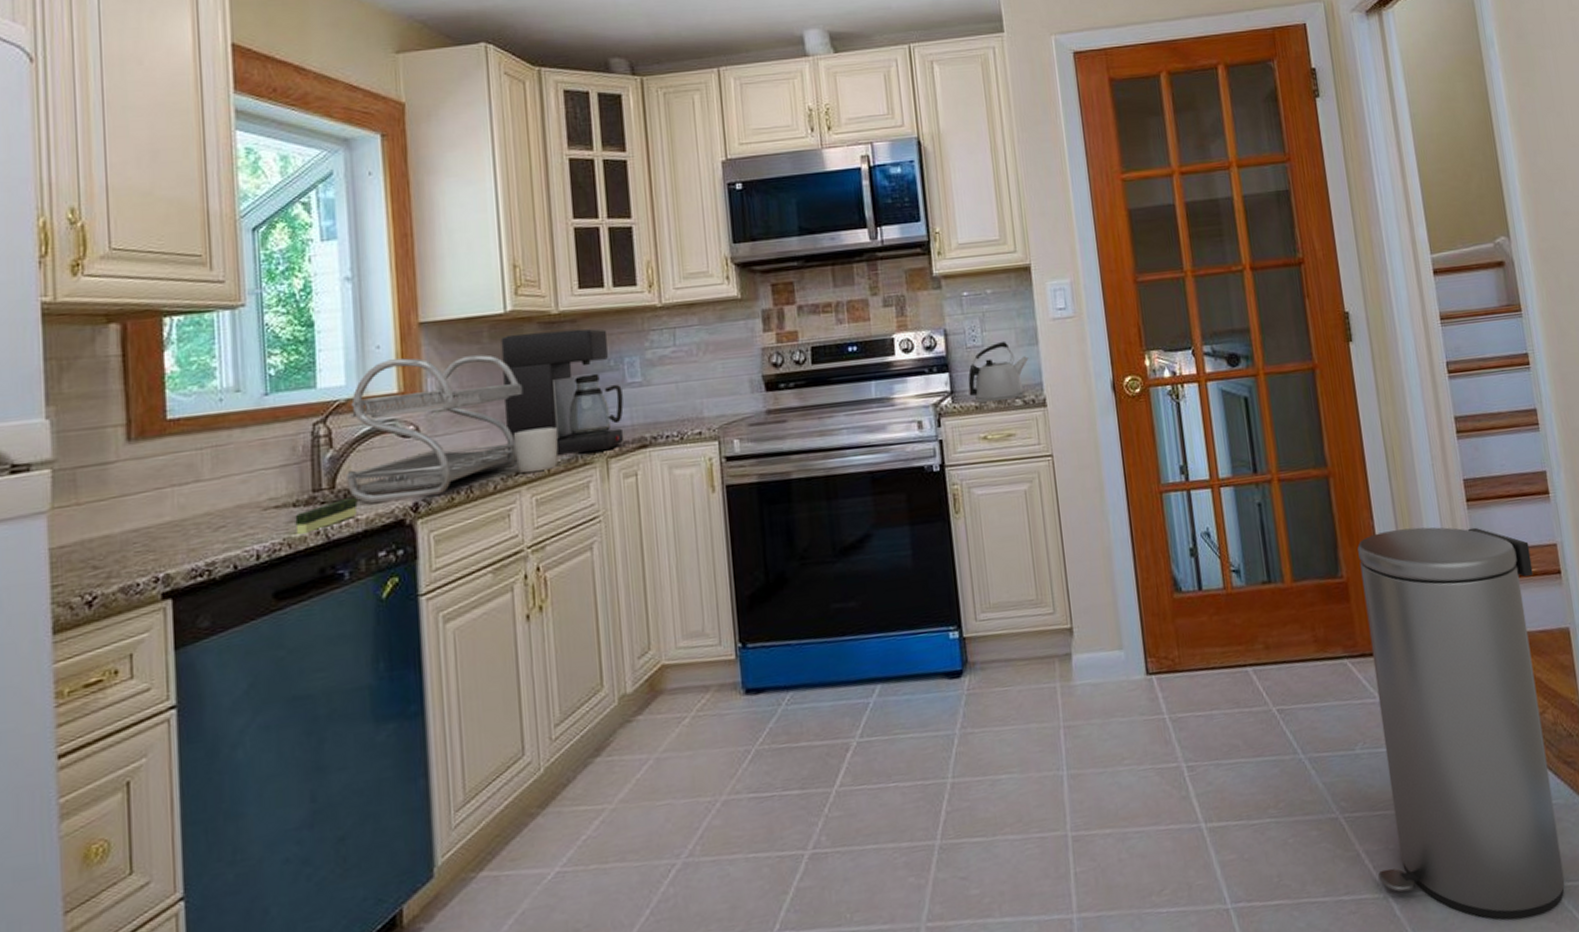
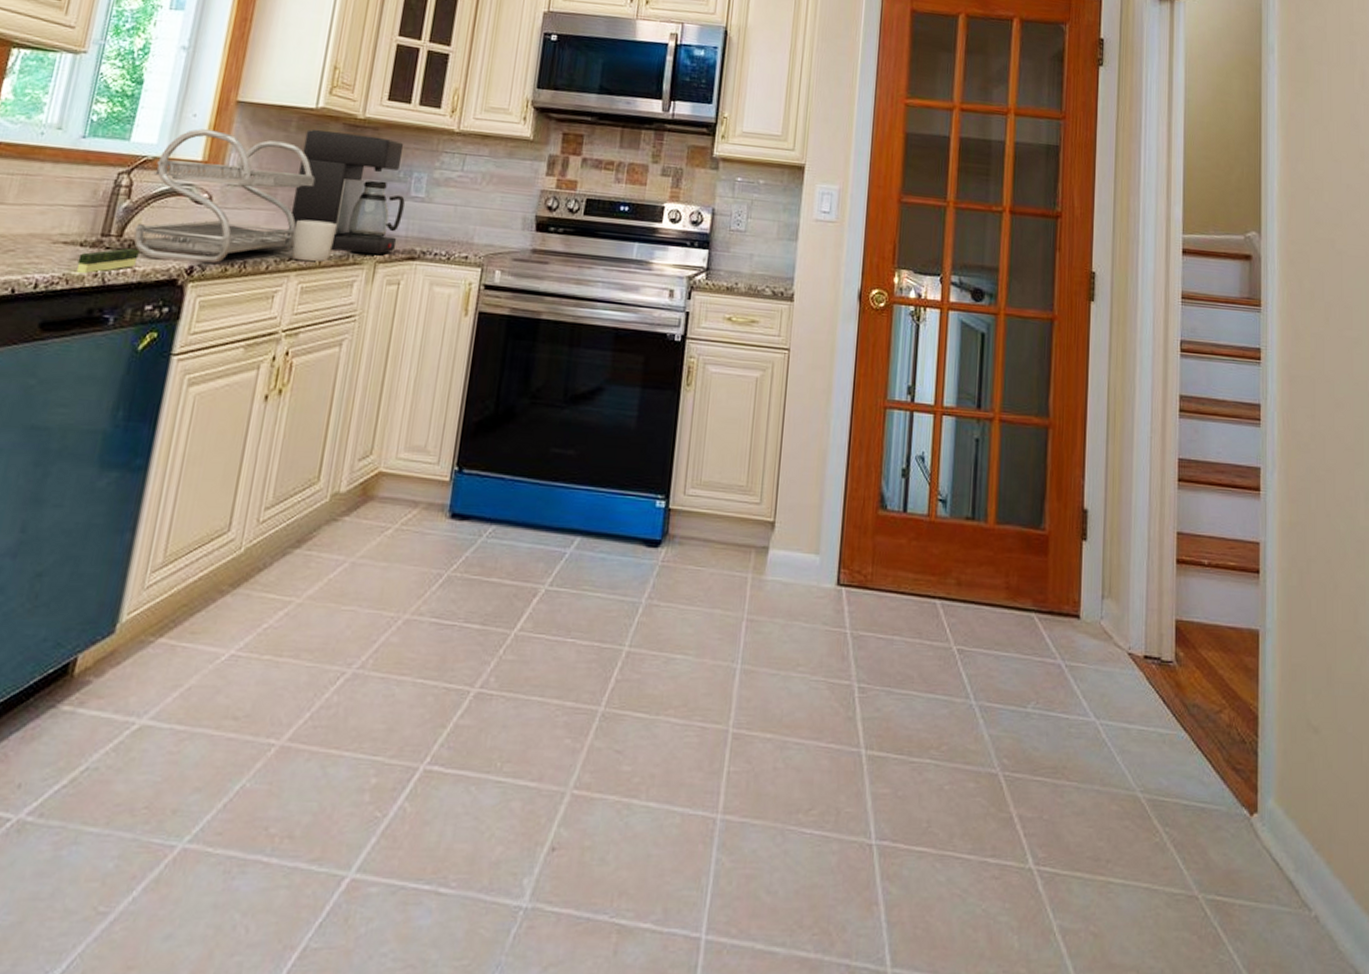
kettle: present [968,340,1029,404] -> none [723,230,786,289]
pedal bin: present [1357,527,1565,920] -> none [1028,493,1232,924]

